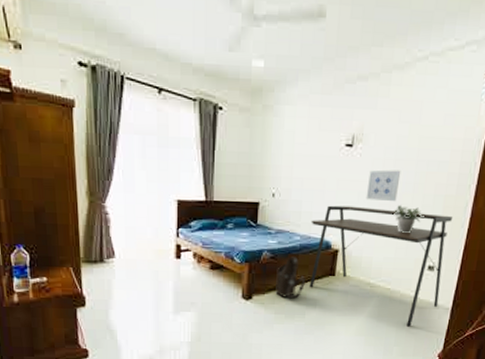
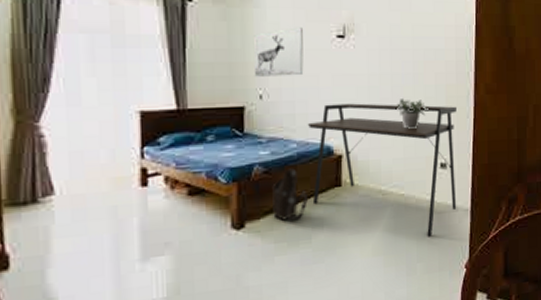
wall art: none [270,135,315,179] -> present [254,27,304,77]
wall art: present [366,169,401,202] -> none [365,61,399,96]

